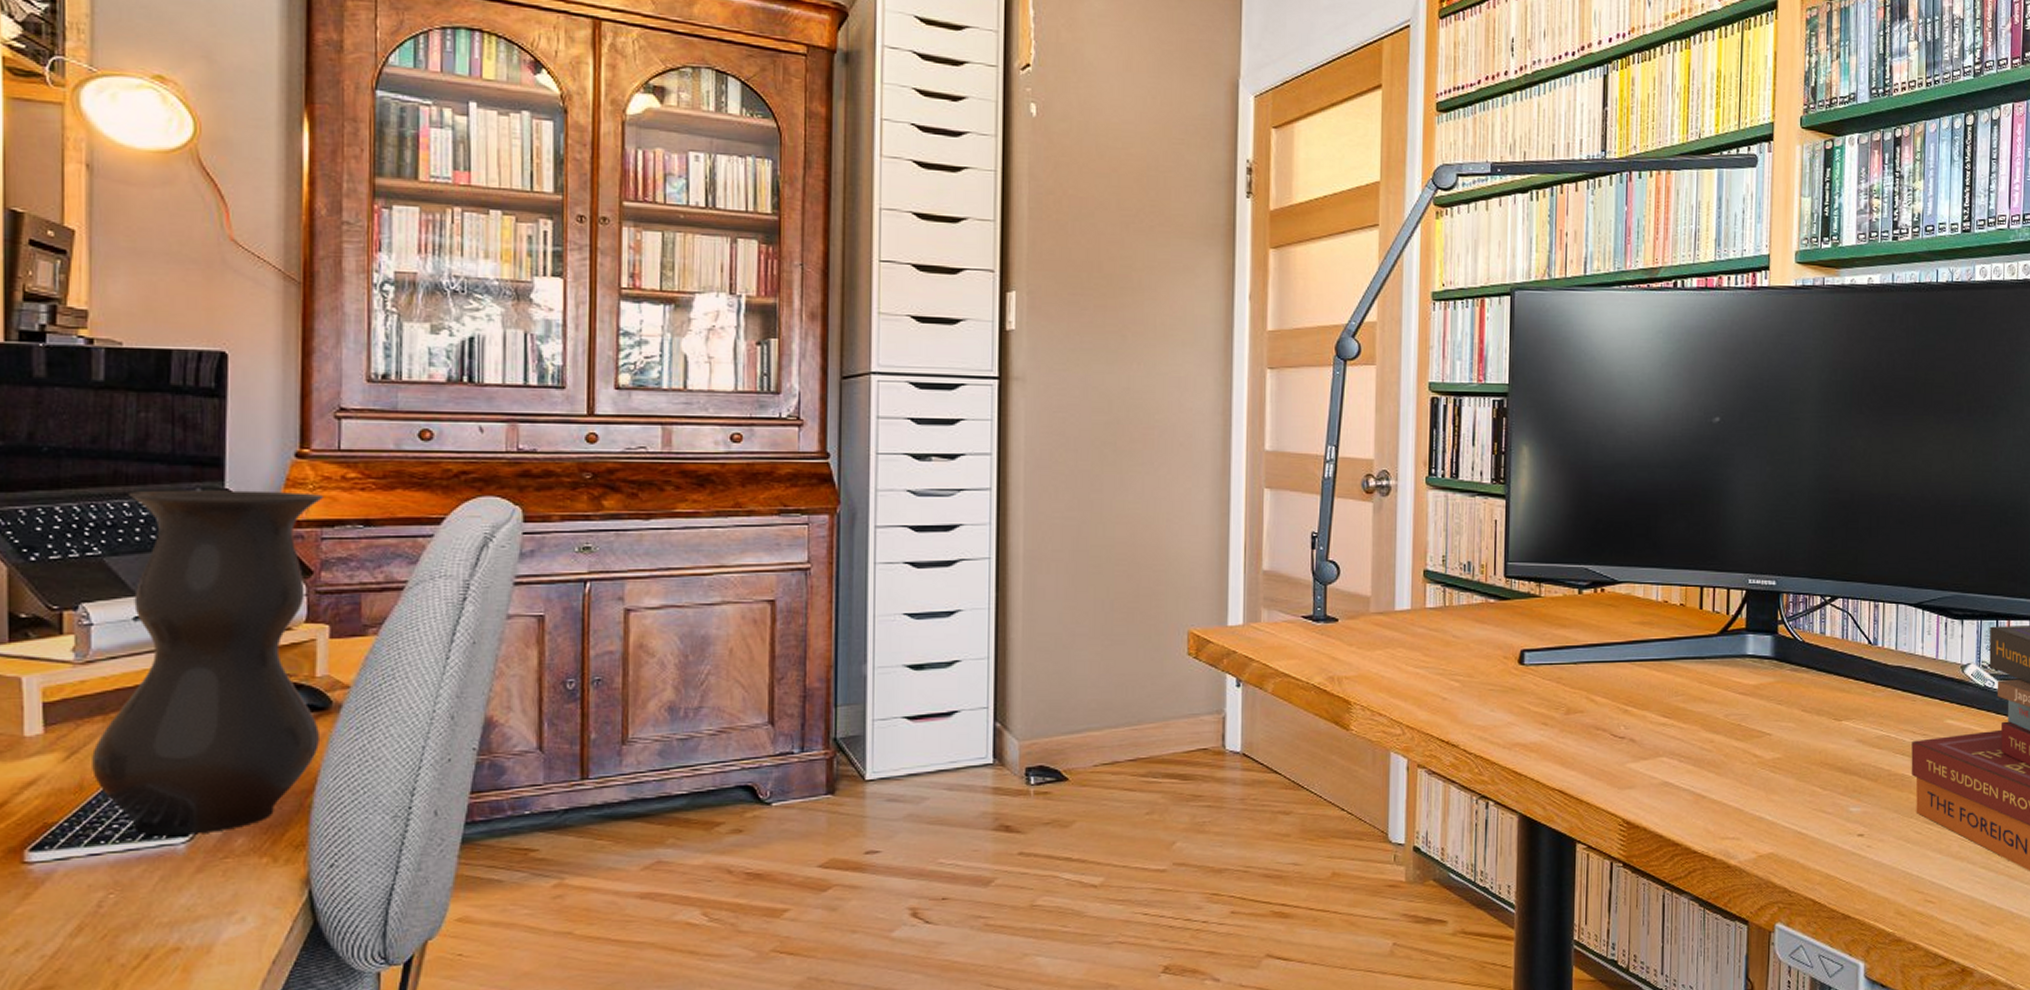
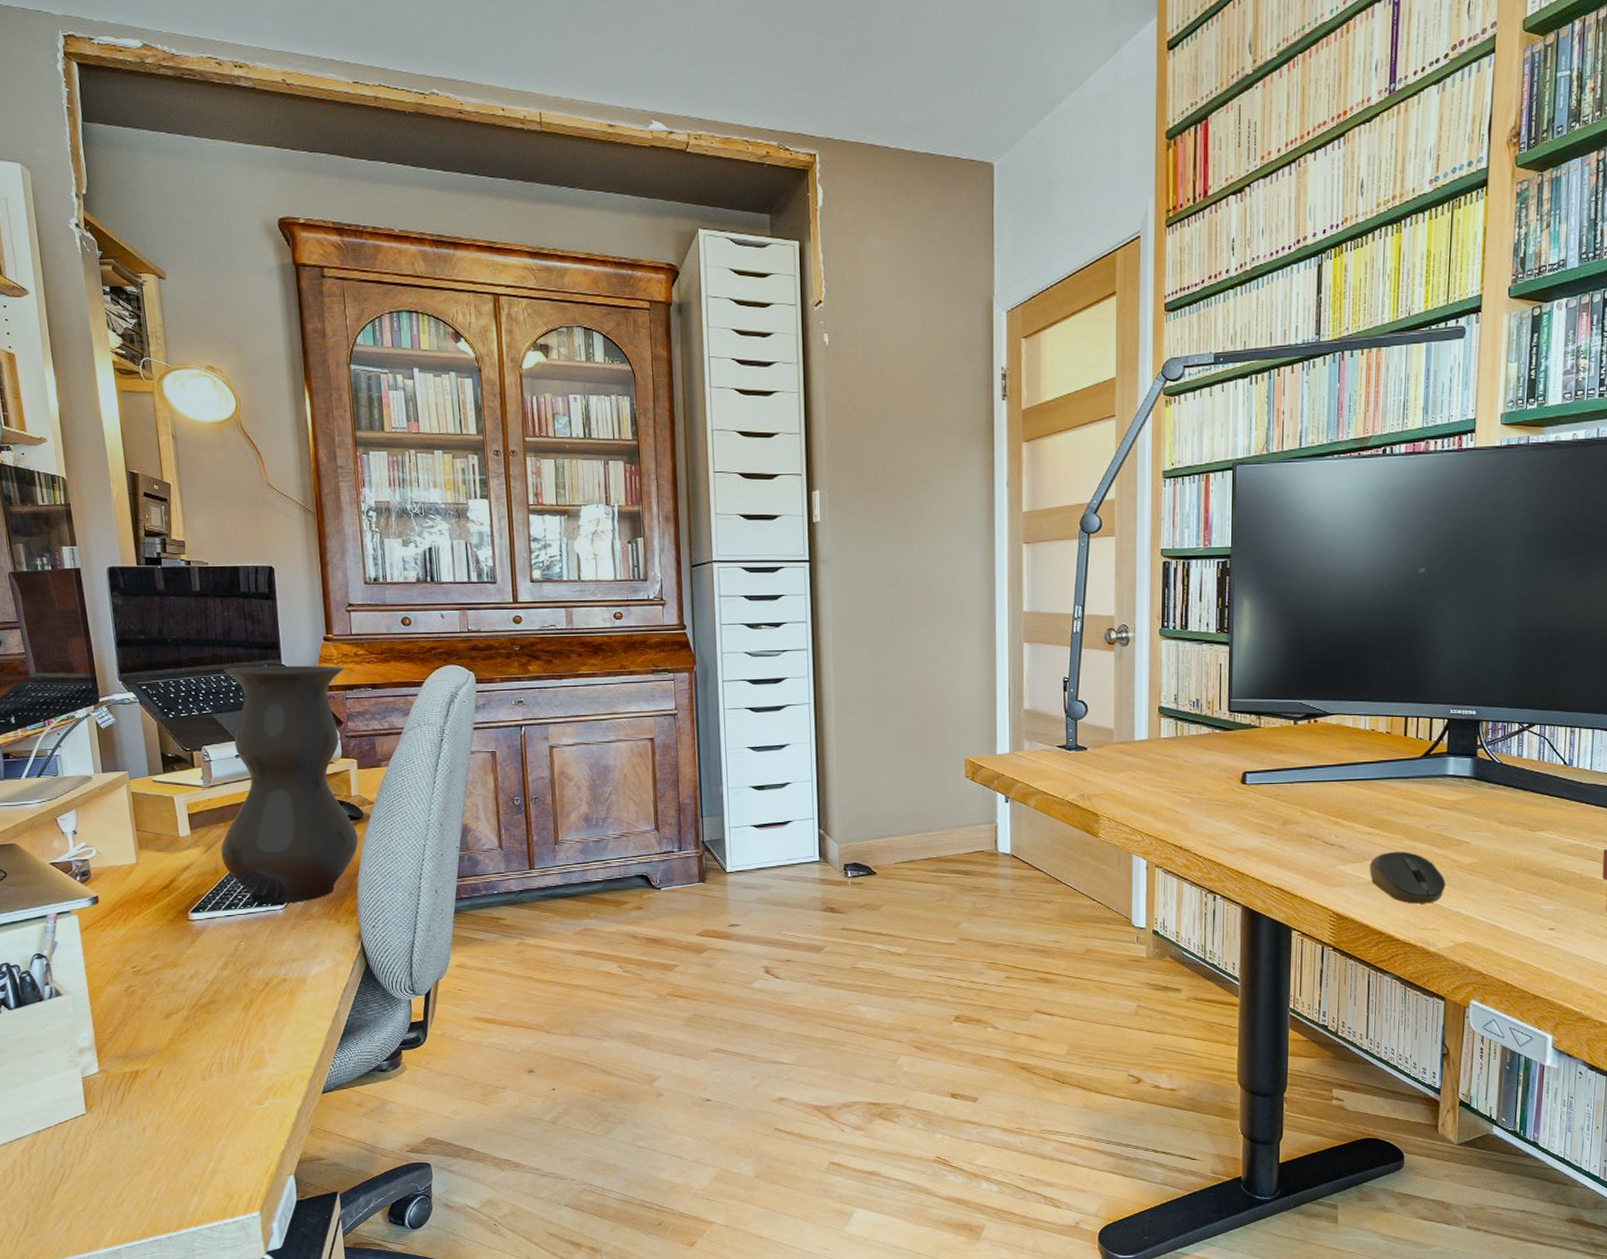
computer mouse: none [1663,745,1747,808] -> present [1369,851,1446,904]

